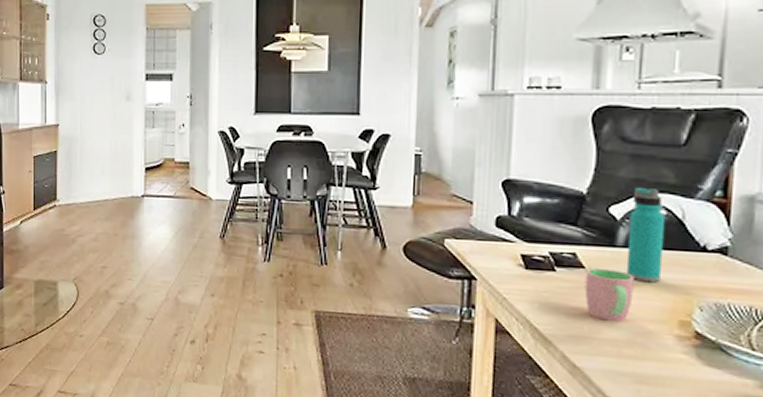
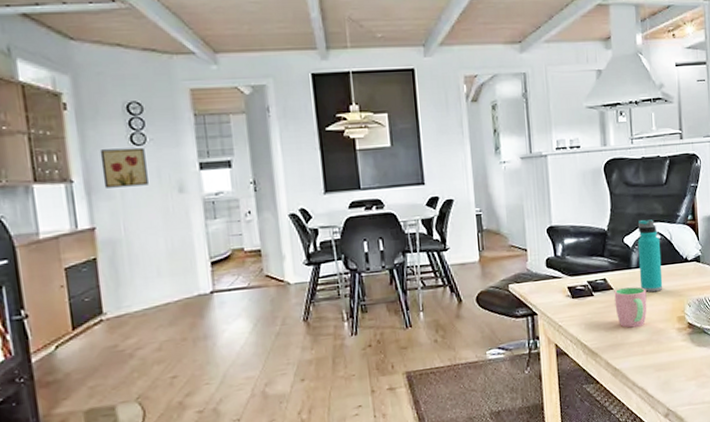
wall art: none [69,56,103,91] -> present [99,147,148,188]

